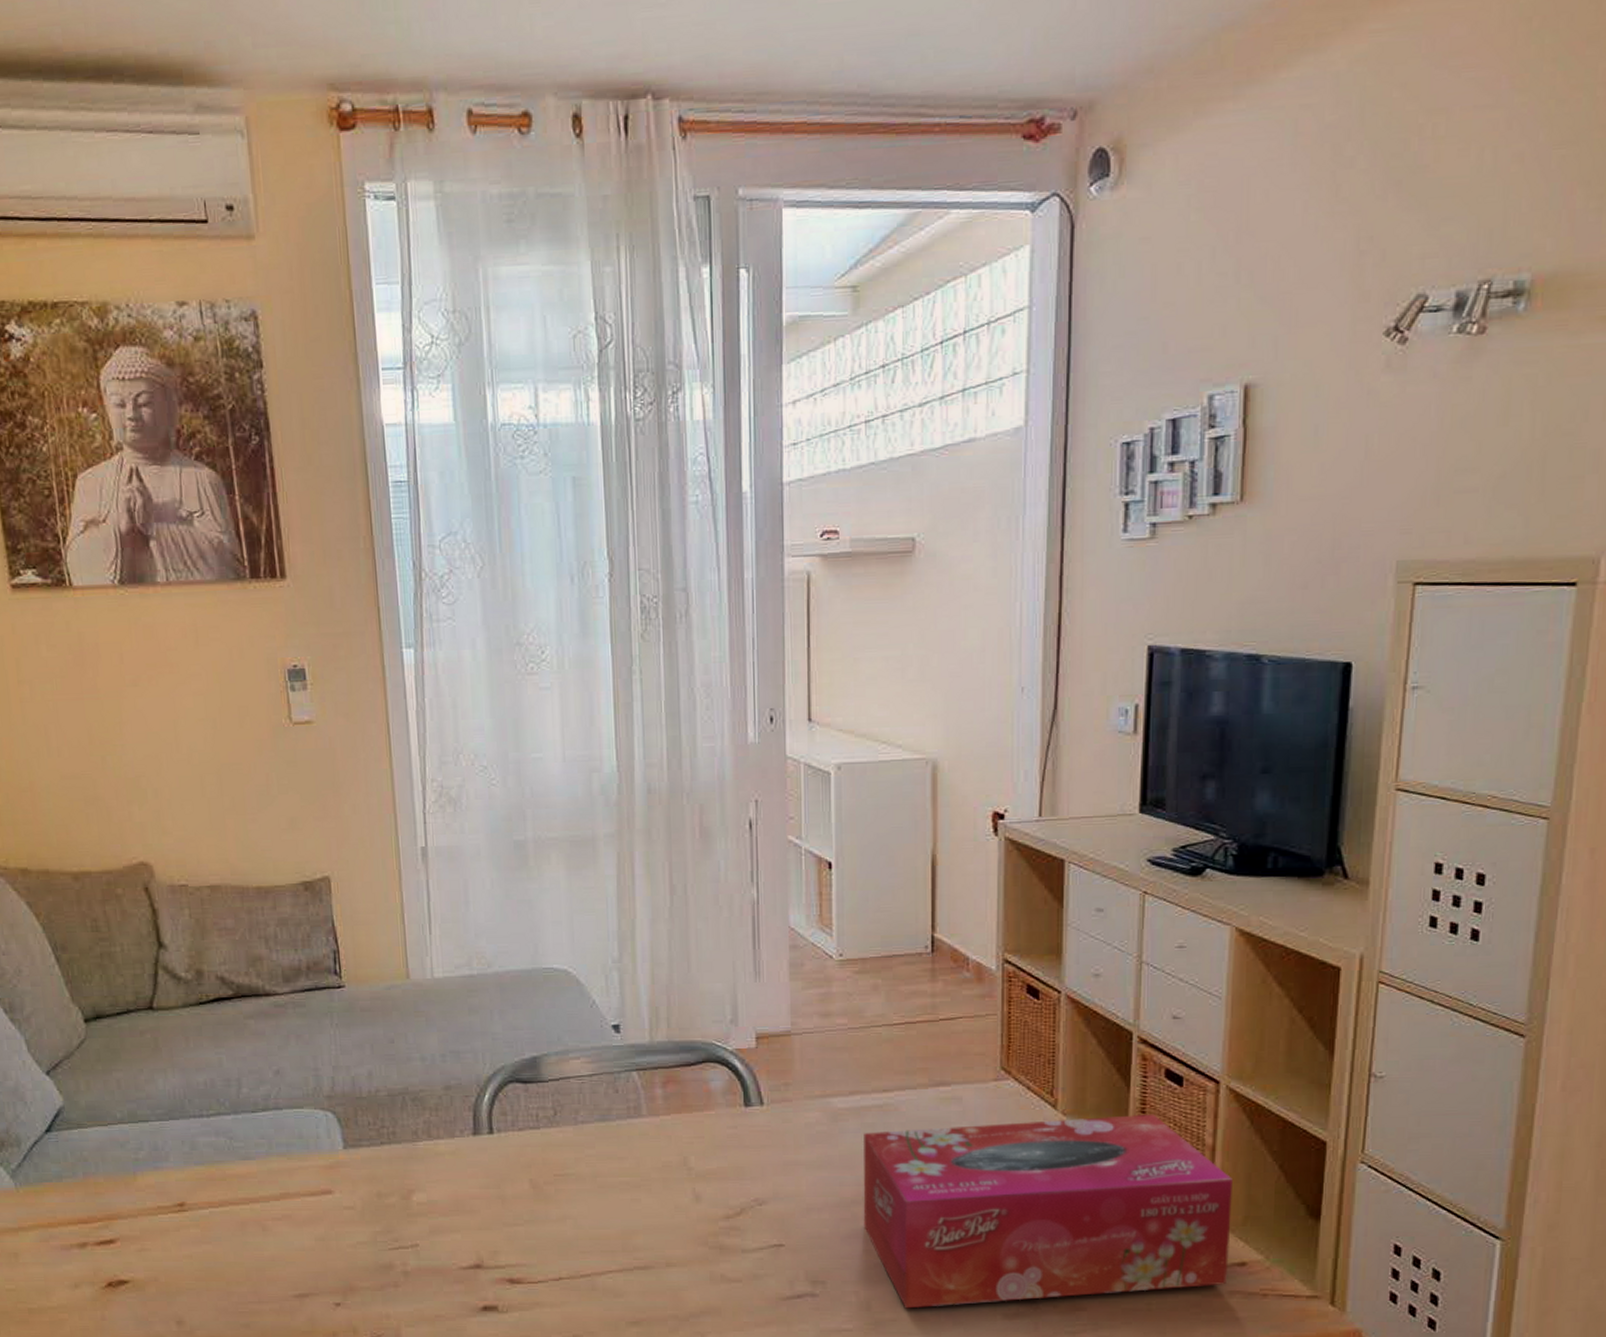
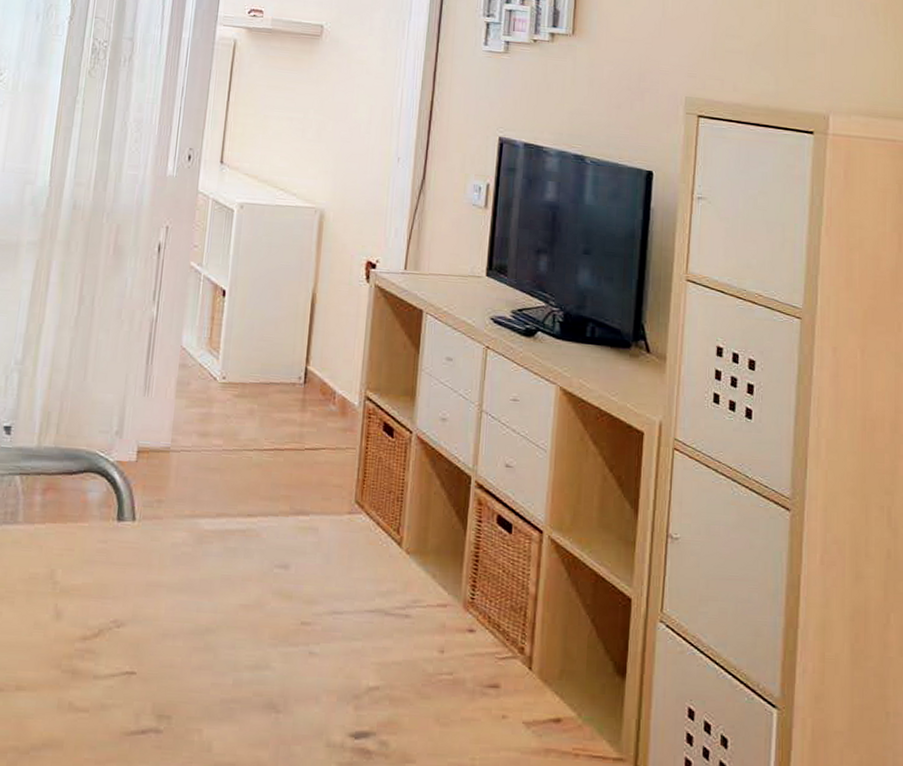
tissue box: present [863,1114,1232,1309] -> none [214,557,551,752]

